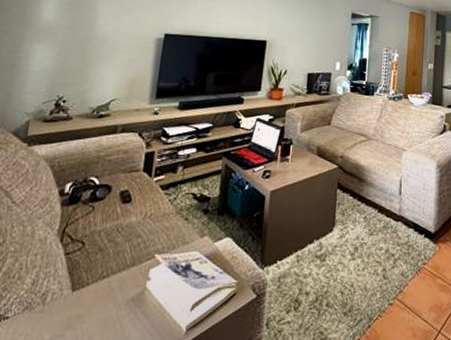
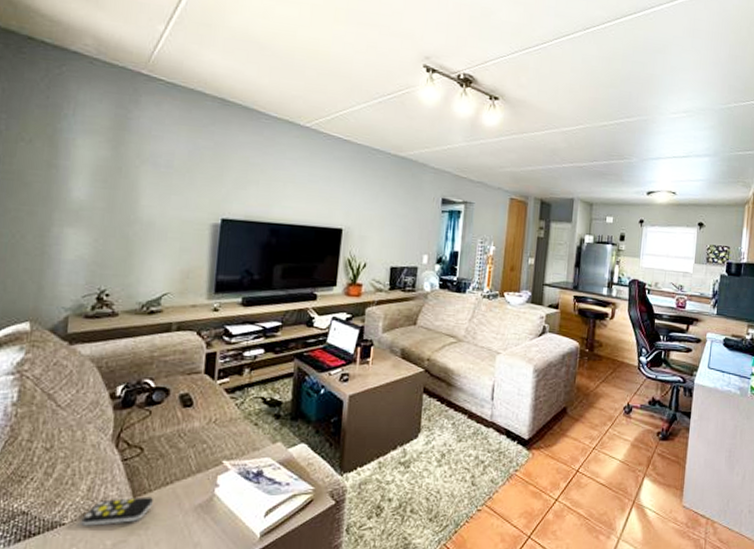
remote control: none [23,290,90,320] -> present [81,496,153,526]

